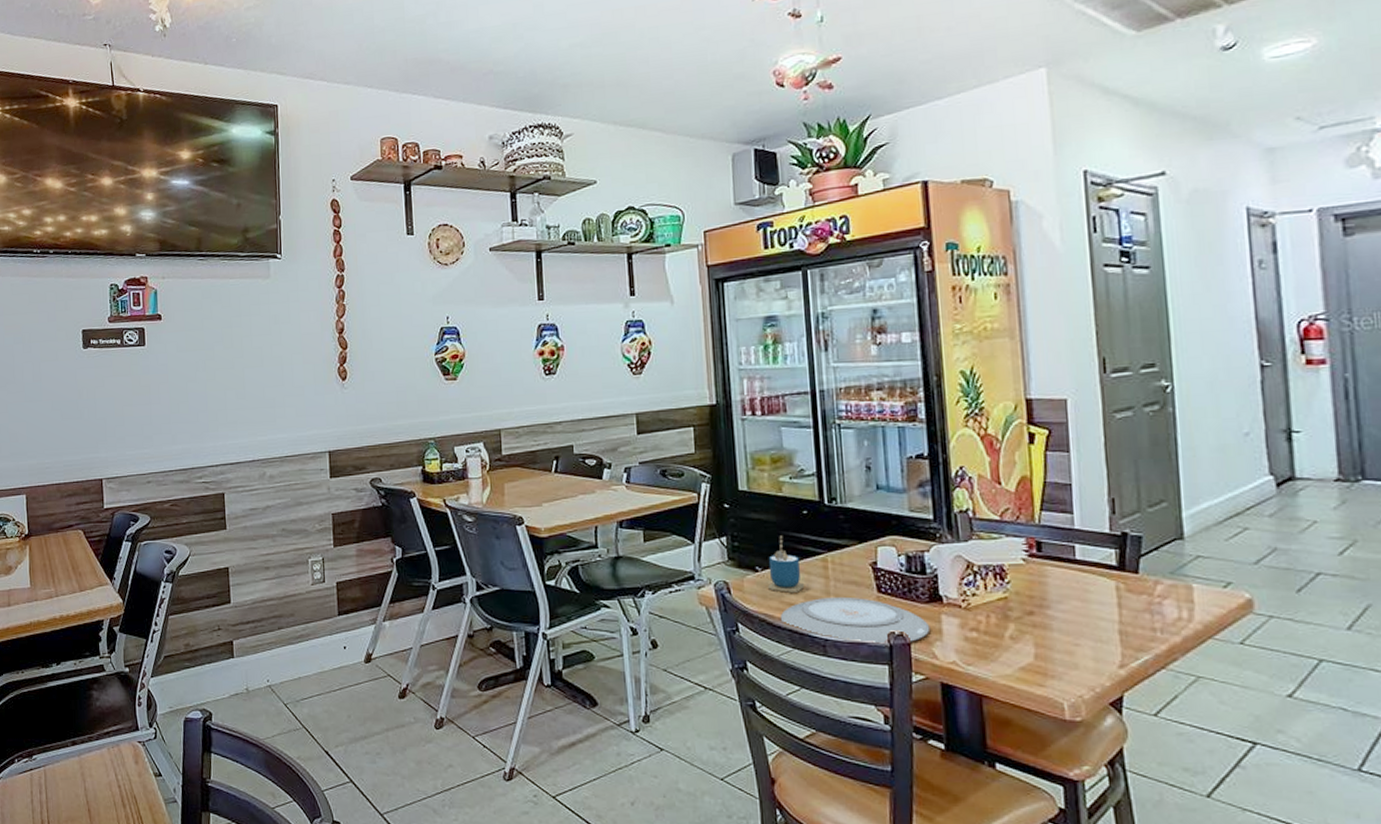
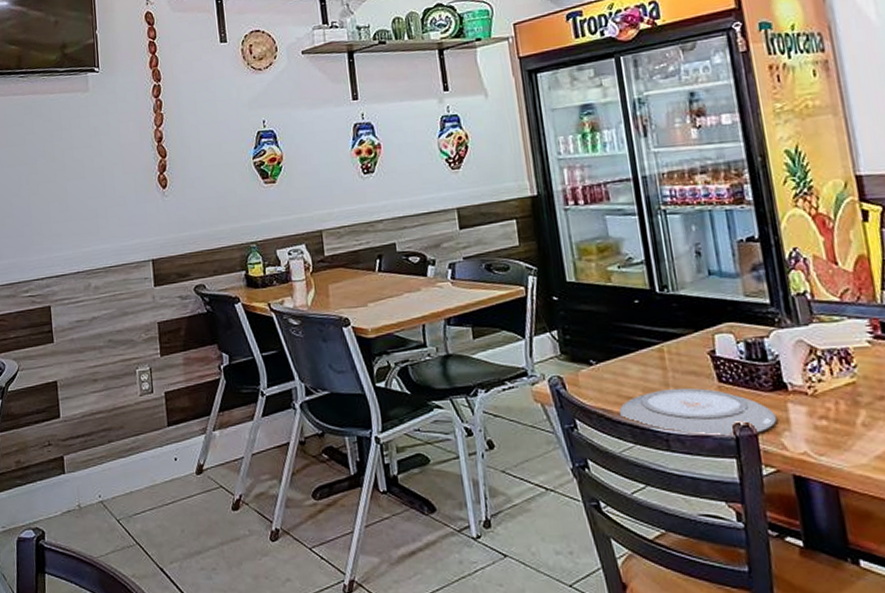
cup: present [767,536,805,593] -> none [602,327,643,386]

